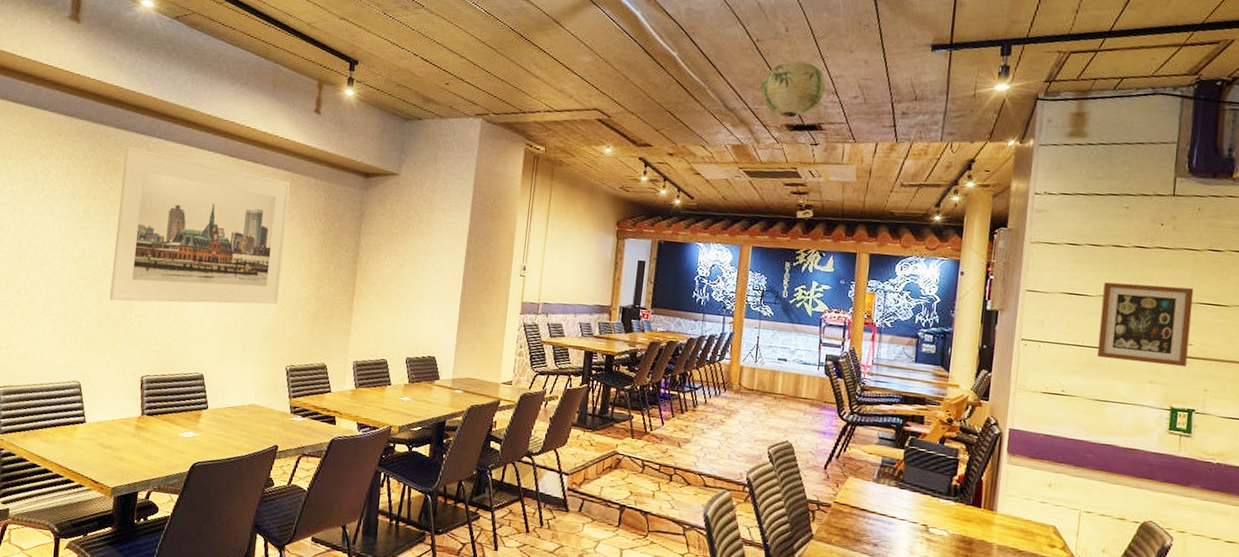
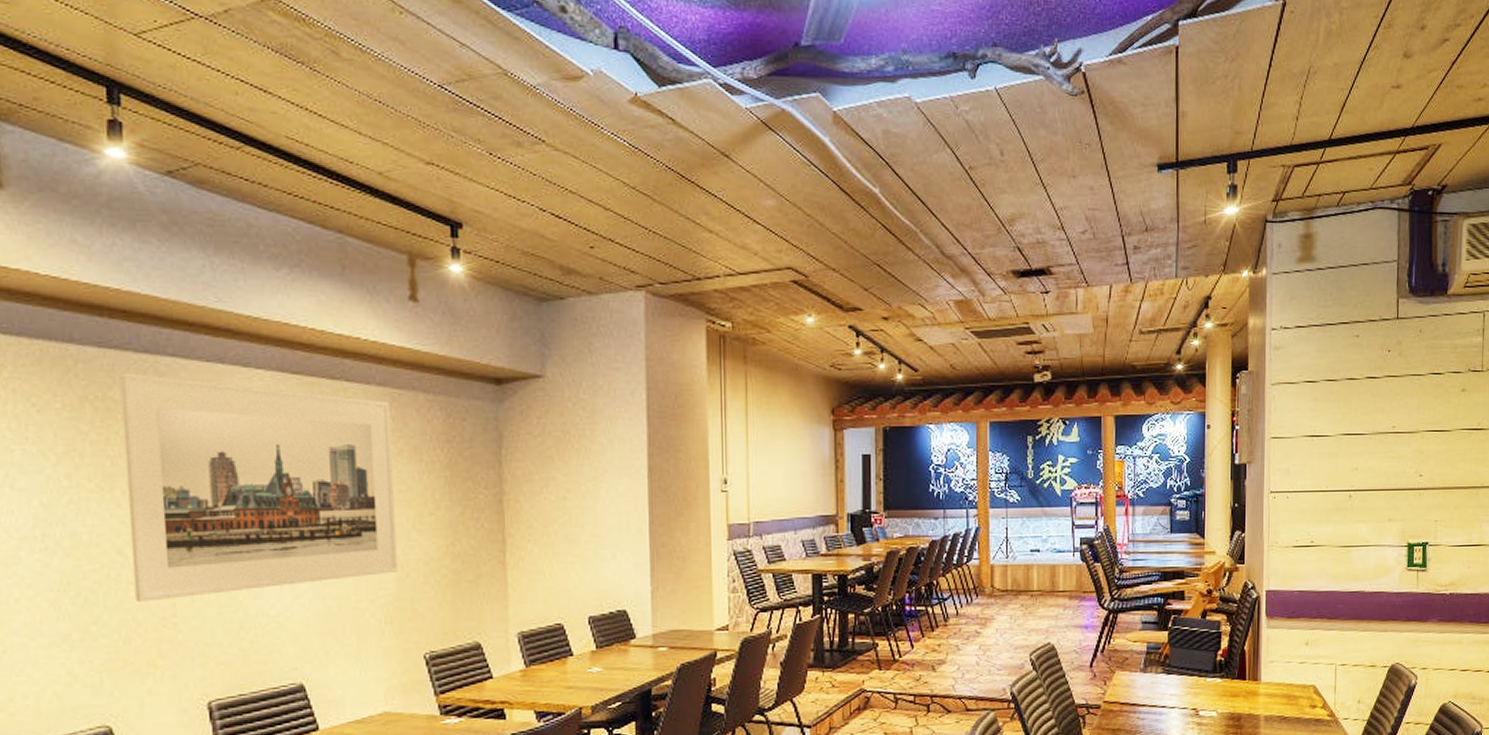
paper lantern: present [760,60,826,118] -> none [979,191,1051,262]
picture frame: present [1096,282,1194,367] -> none [1340,416,1421,501]

